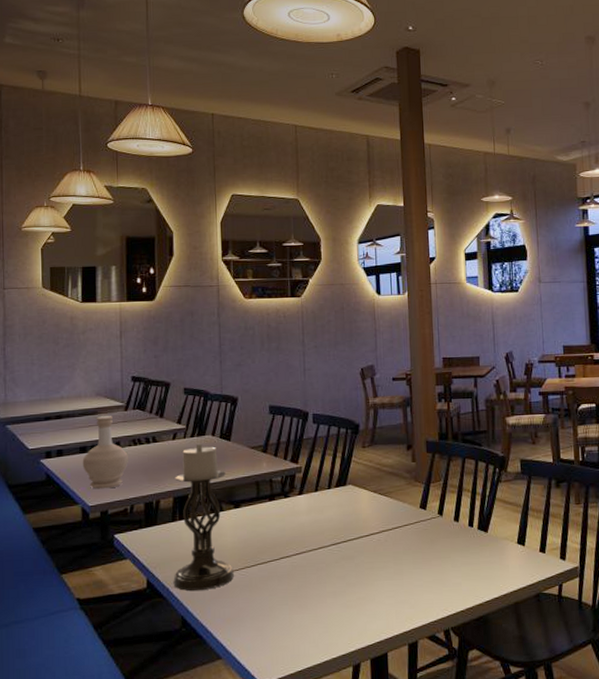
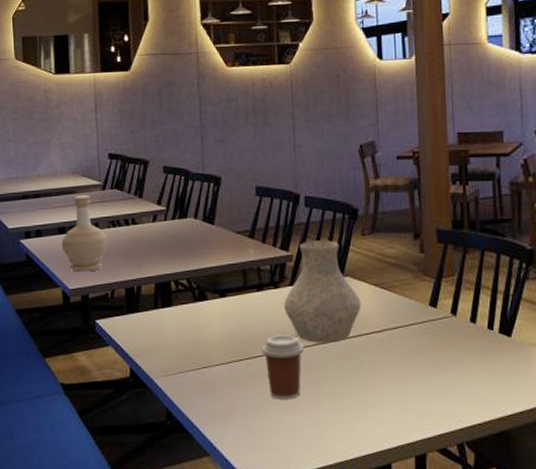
candle holder: present [173,443,234,592] -> none [156,226,220,384]
coffee cup: none [272,540,311,601] -> present [261,335,304,400]
vase: none [293,453,362,546] -> present [284,240,362,343]

